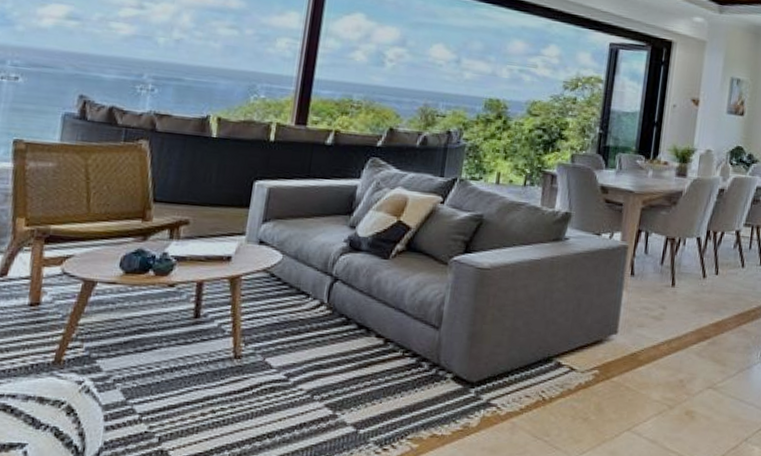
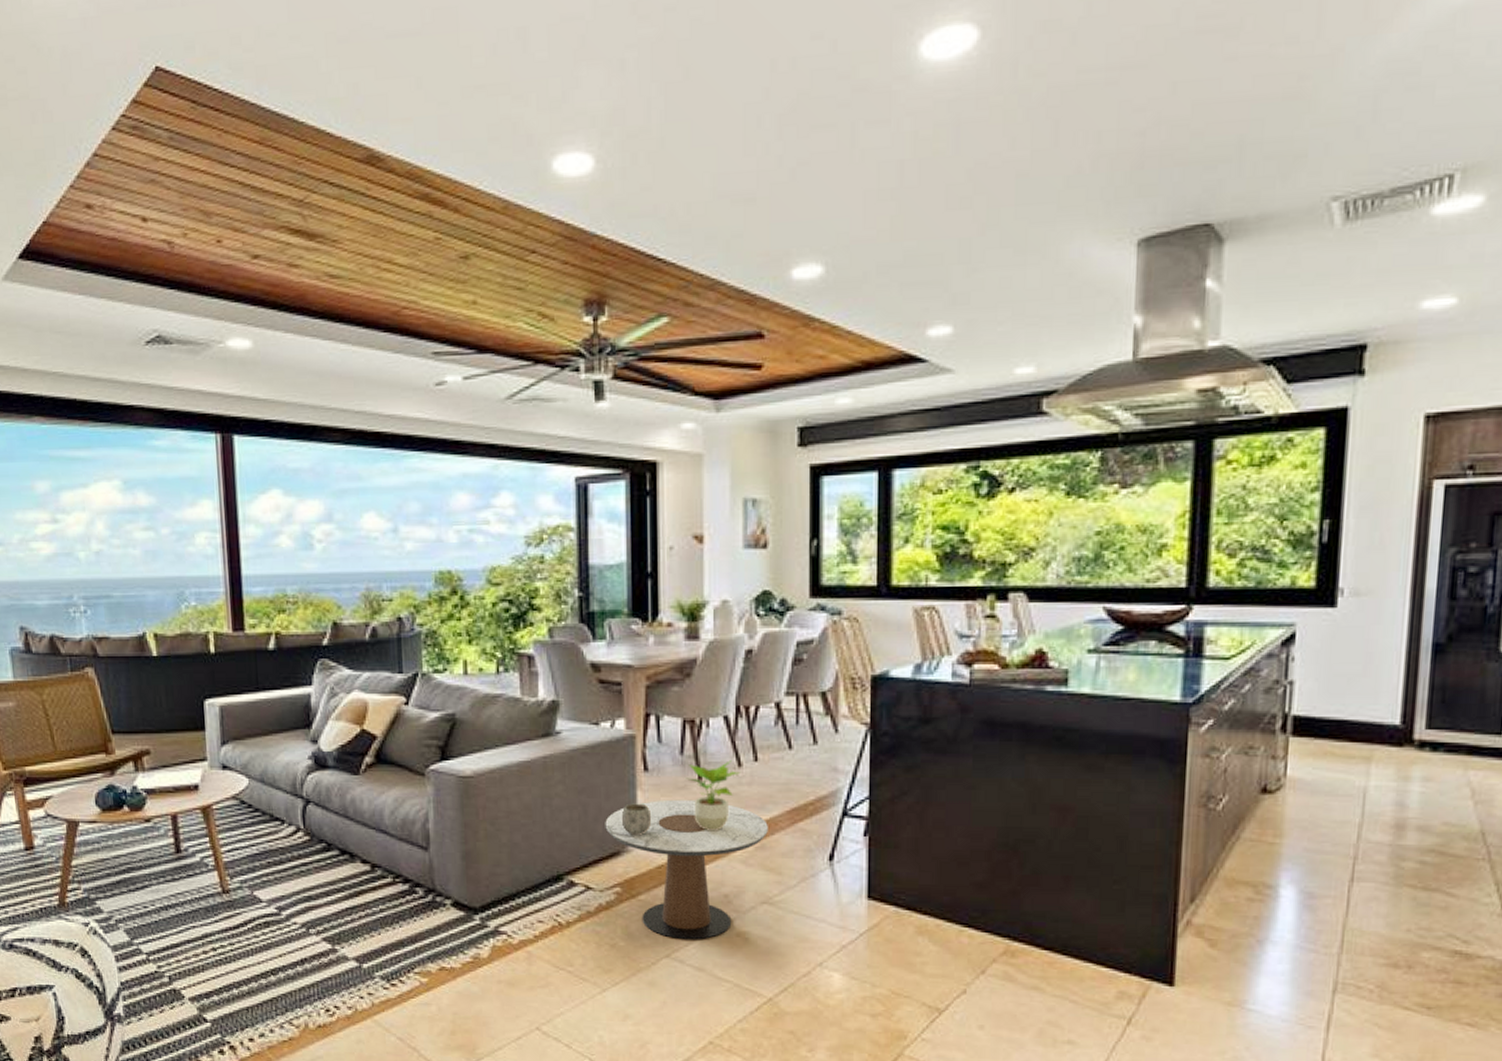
side table: none [593,300,720,417] -> present [605,799,768,940]
mug: none [607,301,632,327] -> present [621,803,652,835]
potted plant: none [662,272,704,327] -> present [686,760,740,830]

